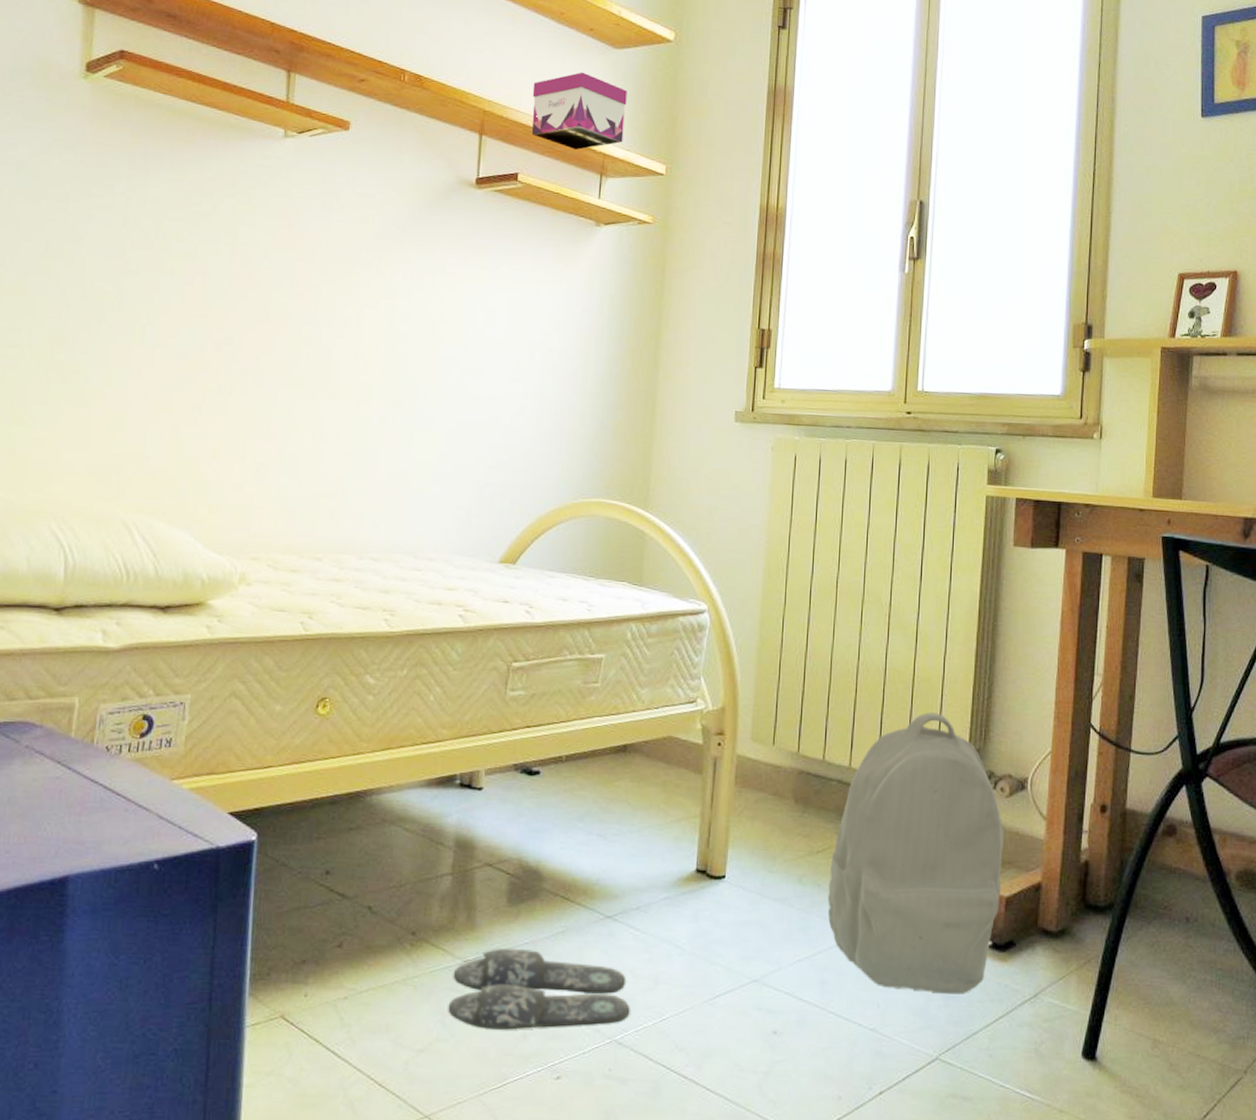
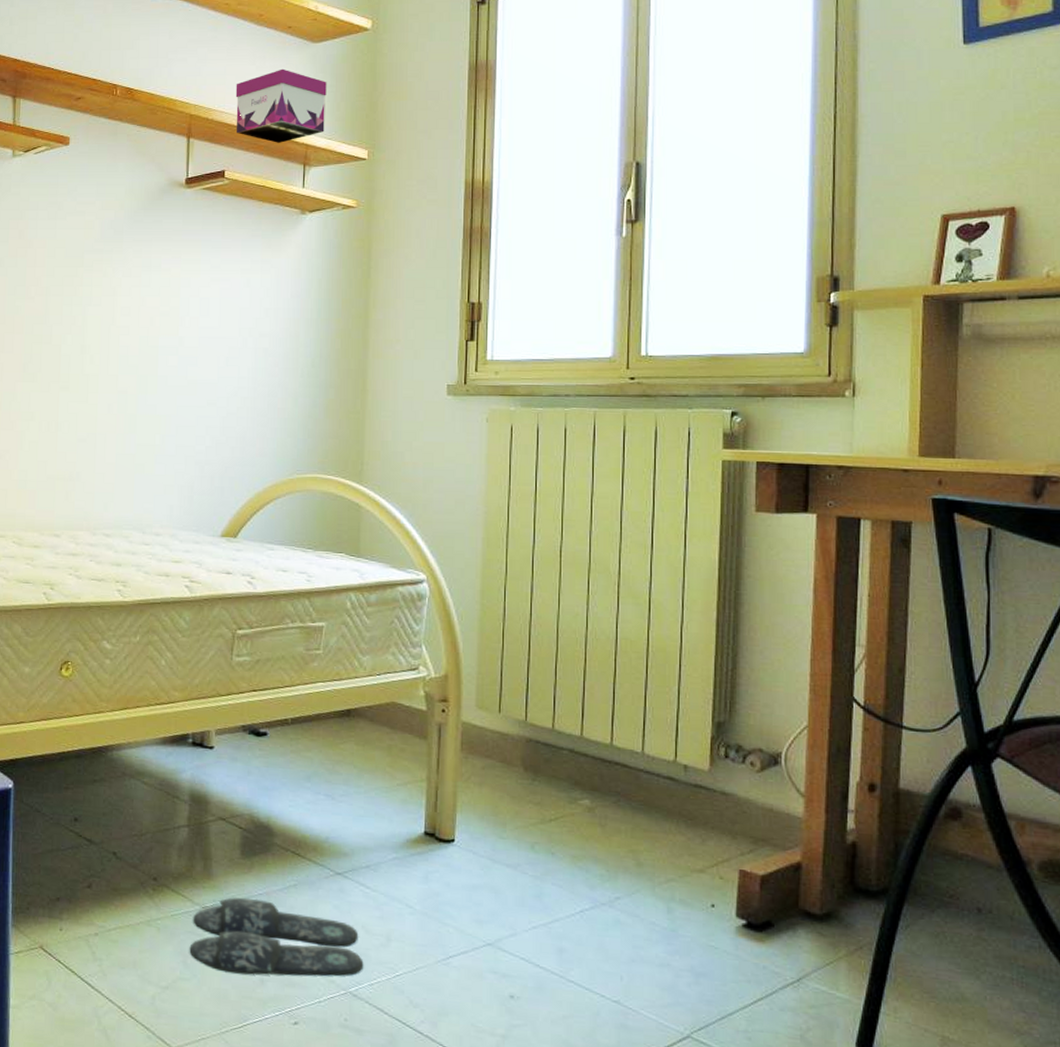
backpack: present [828,712,1005,994] -> none [563,683,757,972]

